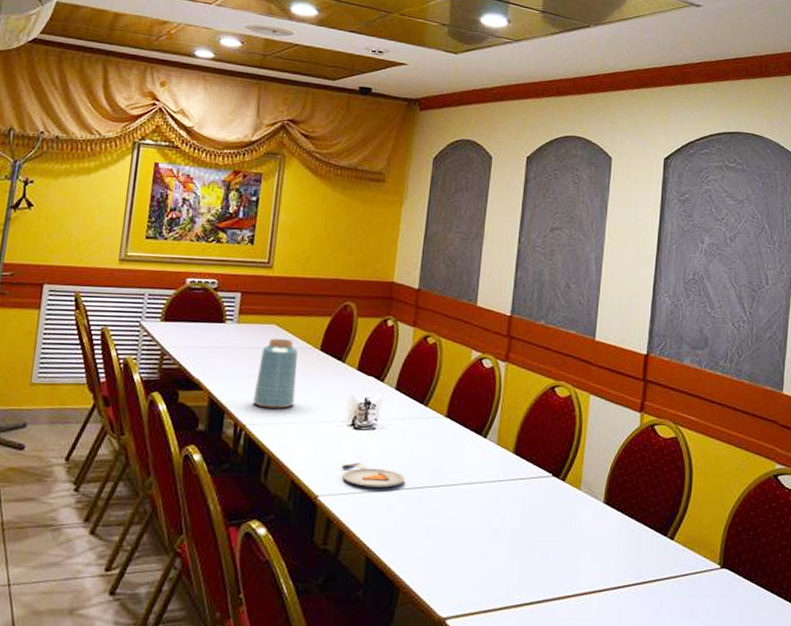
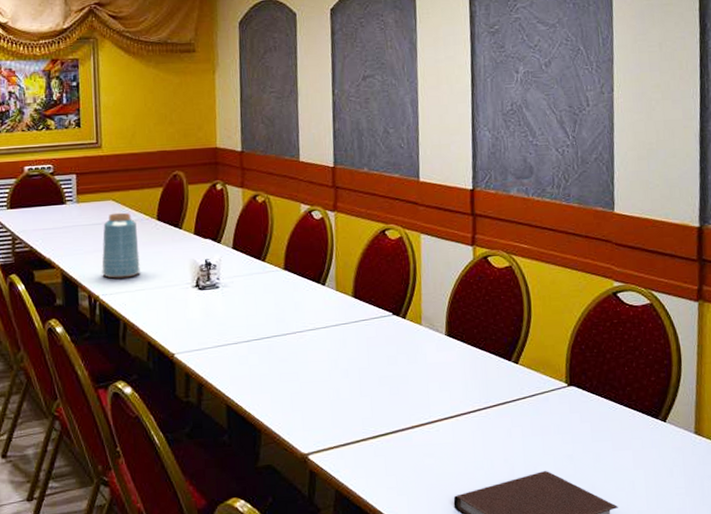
dinner plate: present [341,462,405,488] -> none [193,320,253,342]

